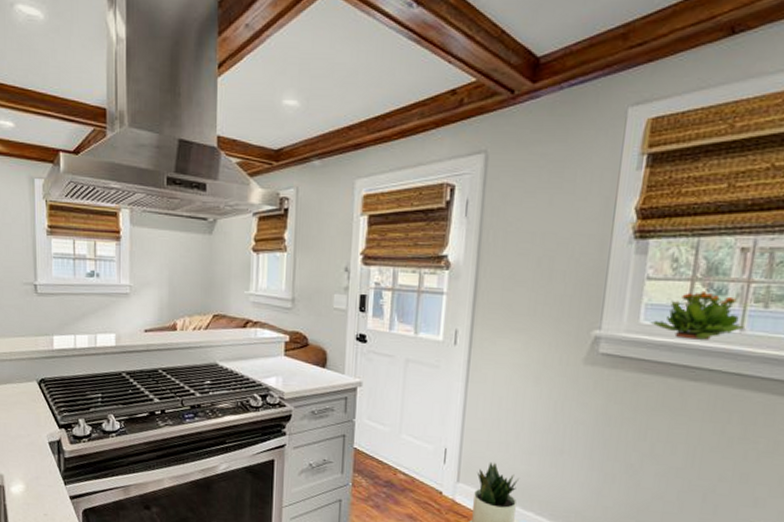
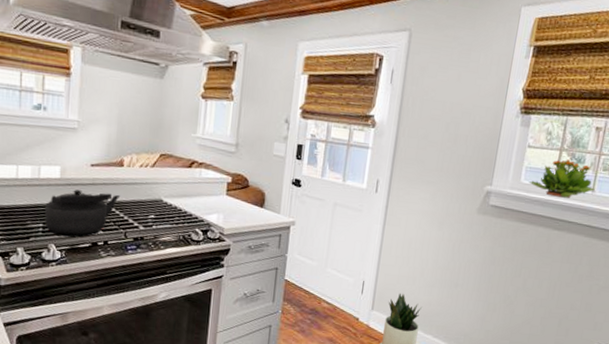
kettle: none [103,357,175,406] -> present [45,190,121,237]

